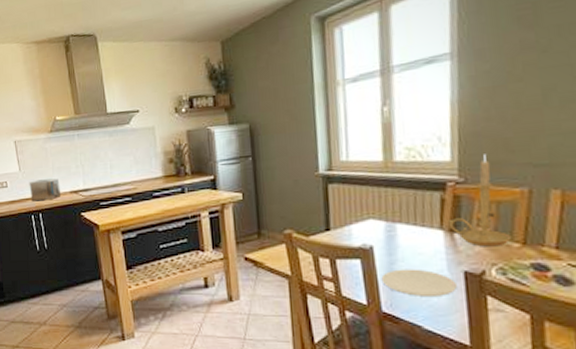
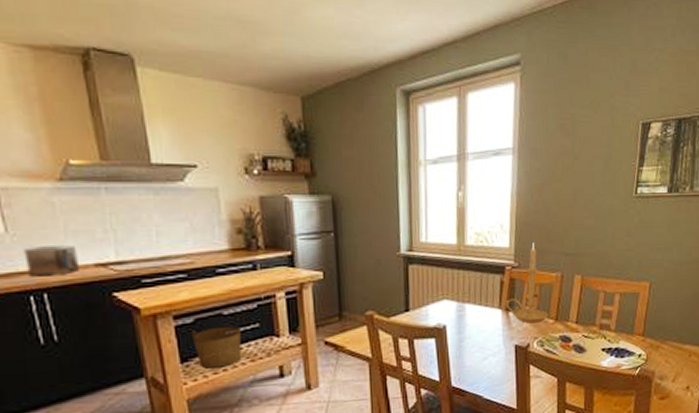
basket: none [134,241,173,276] -> present [191,326,242,369]
plate: present [381,269,457,296] -> none [452,345,509,370]

